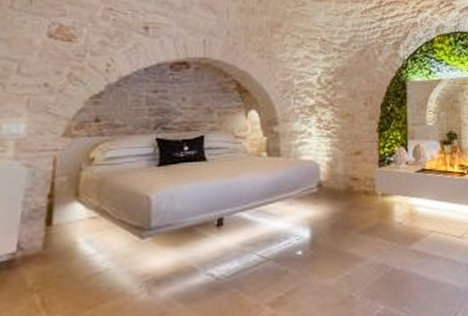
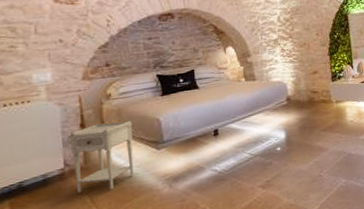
nightstand: none [26,195,115,290] -> present [67,121,135,193]

